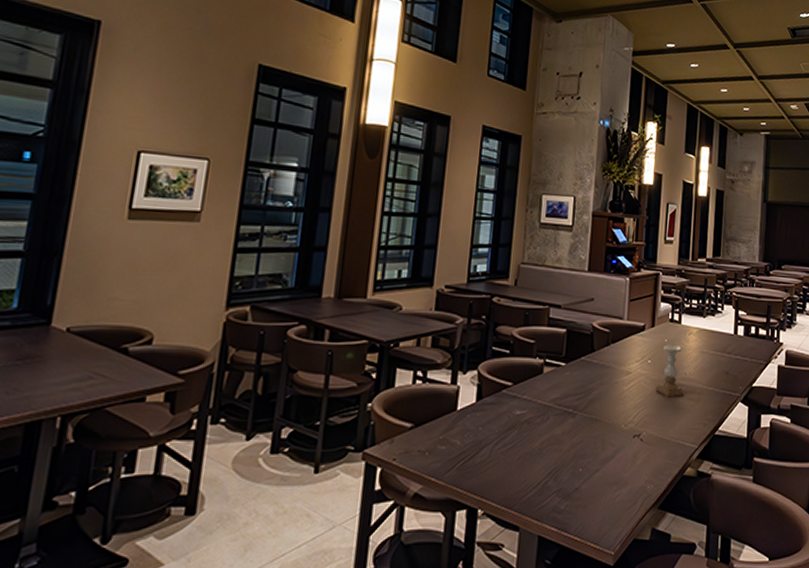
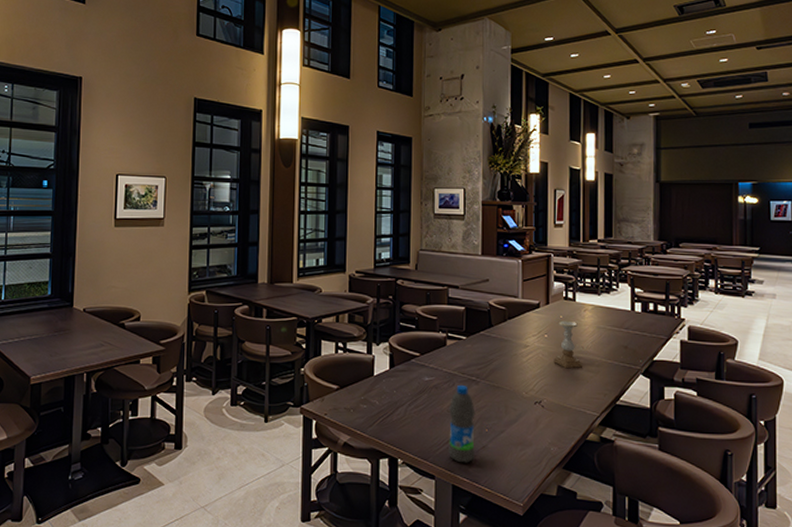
water bottle: none [536,418,570,510] -> present [447,384,475,463]

